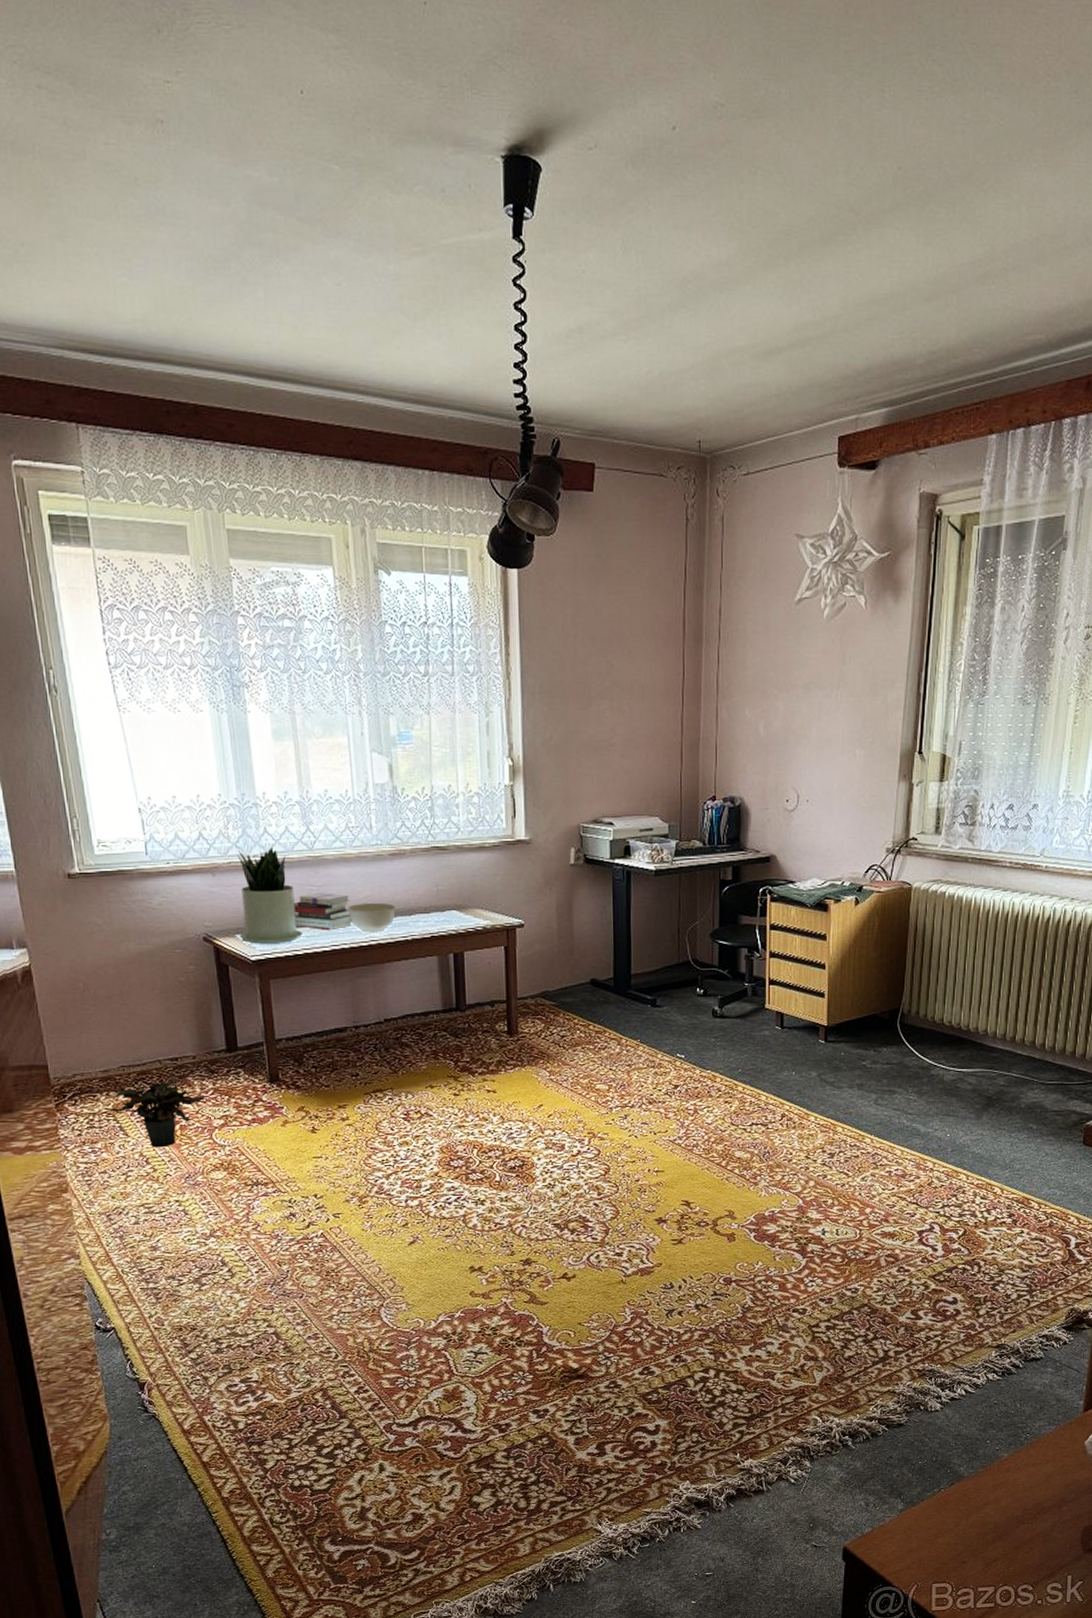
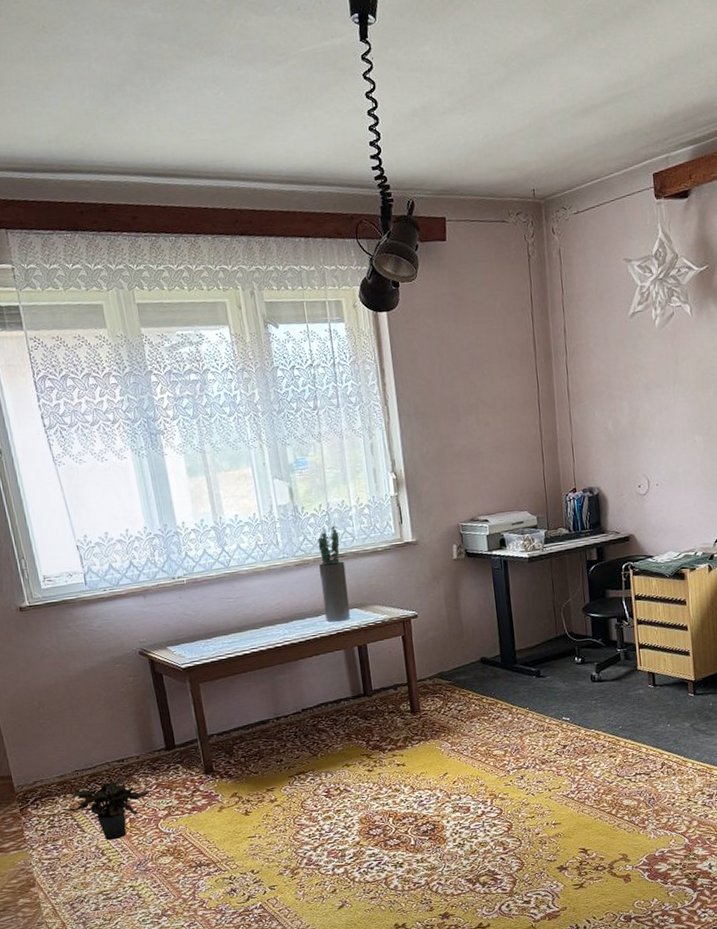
planter: present [237,848,304,944] -> none [163,569,226,654]
books: present [293,892,352,931] -> none [215,603,268,637]
bowl: present [348,902,396,933] -> none [263,607,305,636]
vase: none [416,808,448,923] -> present [317,521,350,622]

